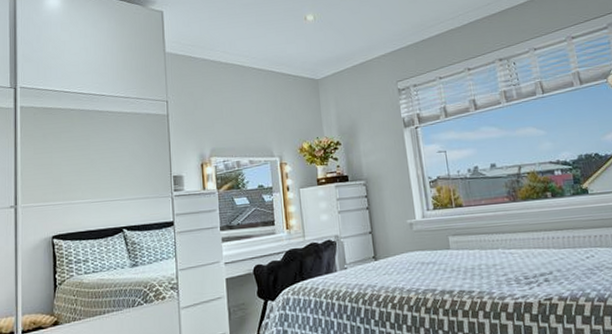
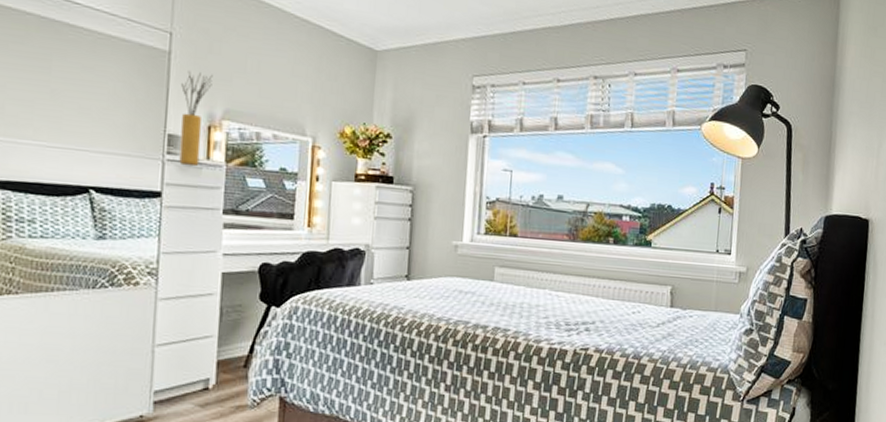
vase: none [178,124,200,198] -> present [179,71,213,167]

